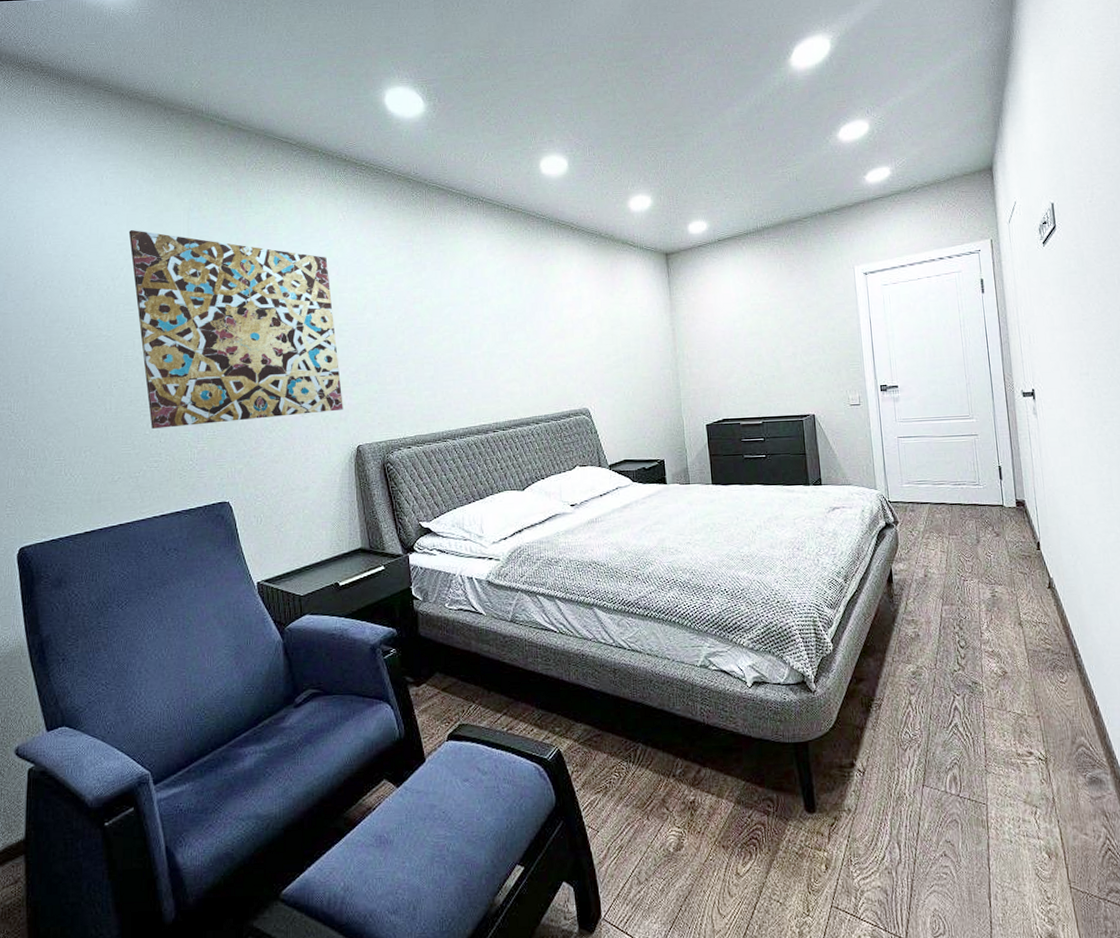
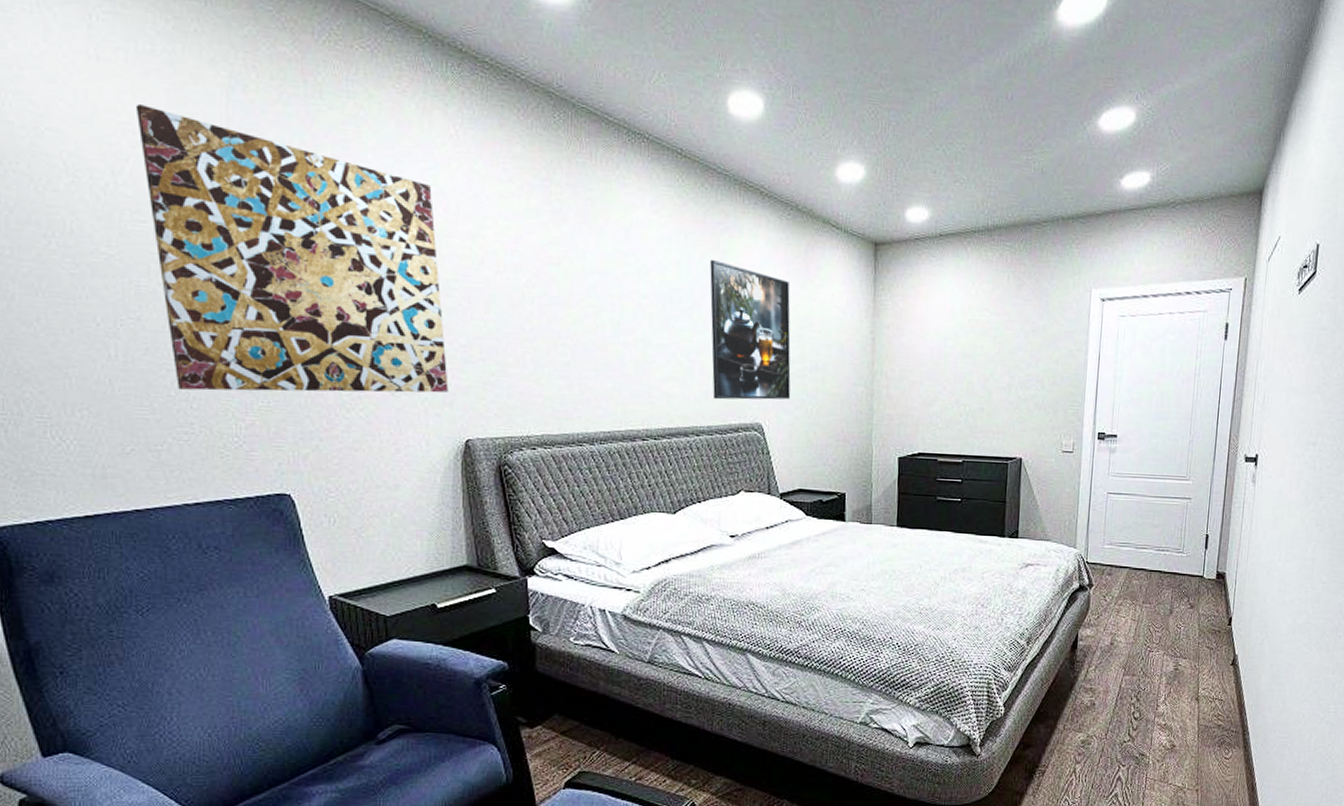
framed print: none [536,283,609,393] -> present [710,259,791,400]

